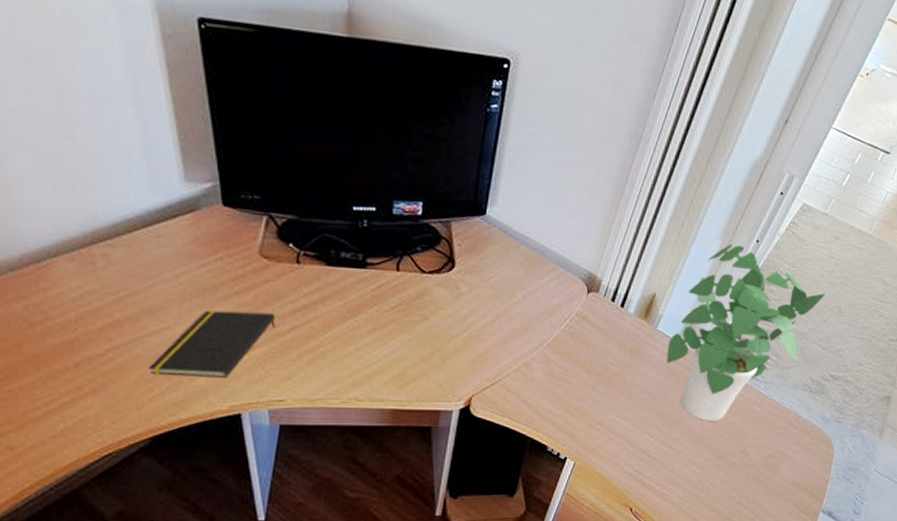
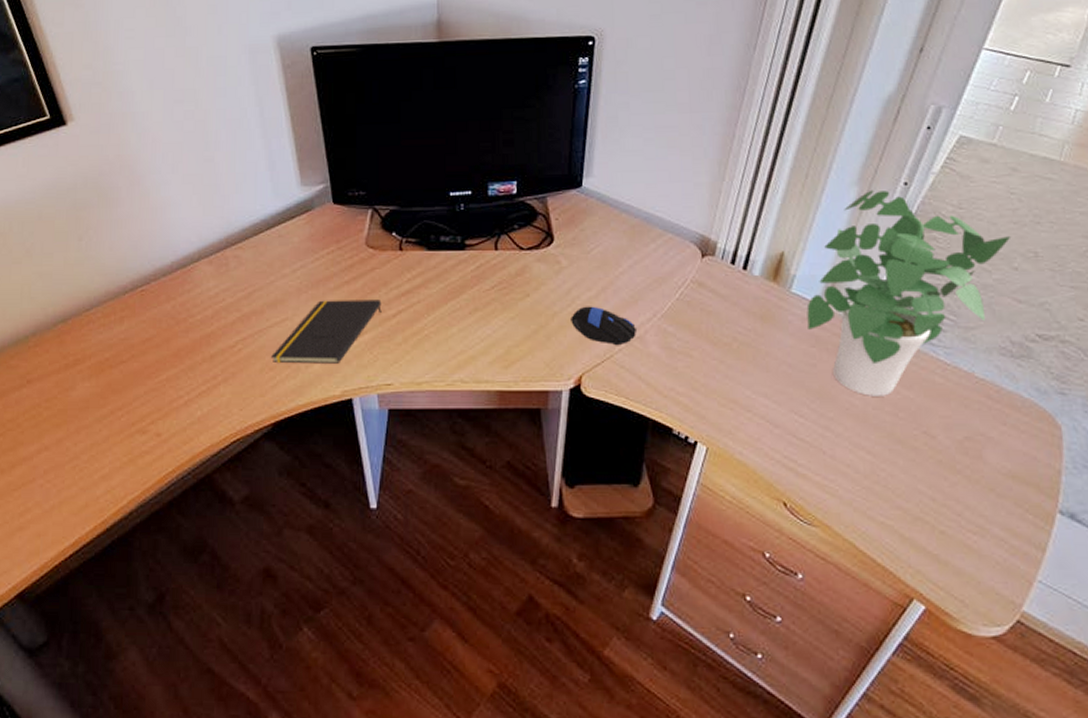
computer mouse: none [465,332,524,371] -> present [571,306,636,346]

